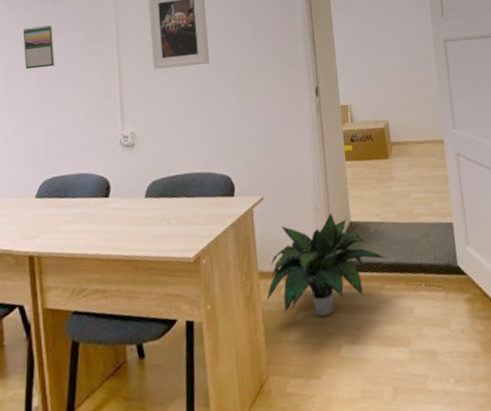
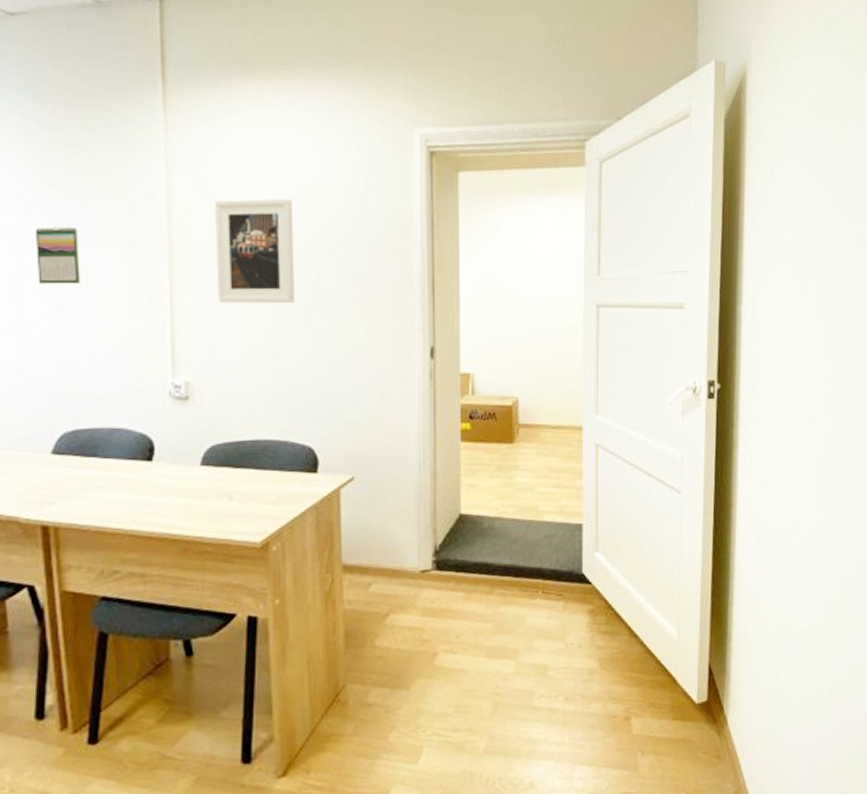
potted plant: present [266,213,386,317] -> none [350,502,499,620]

